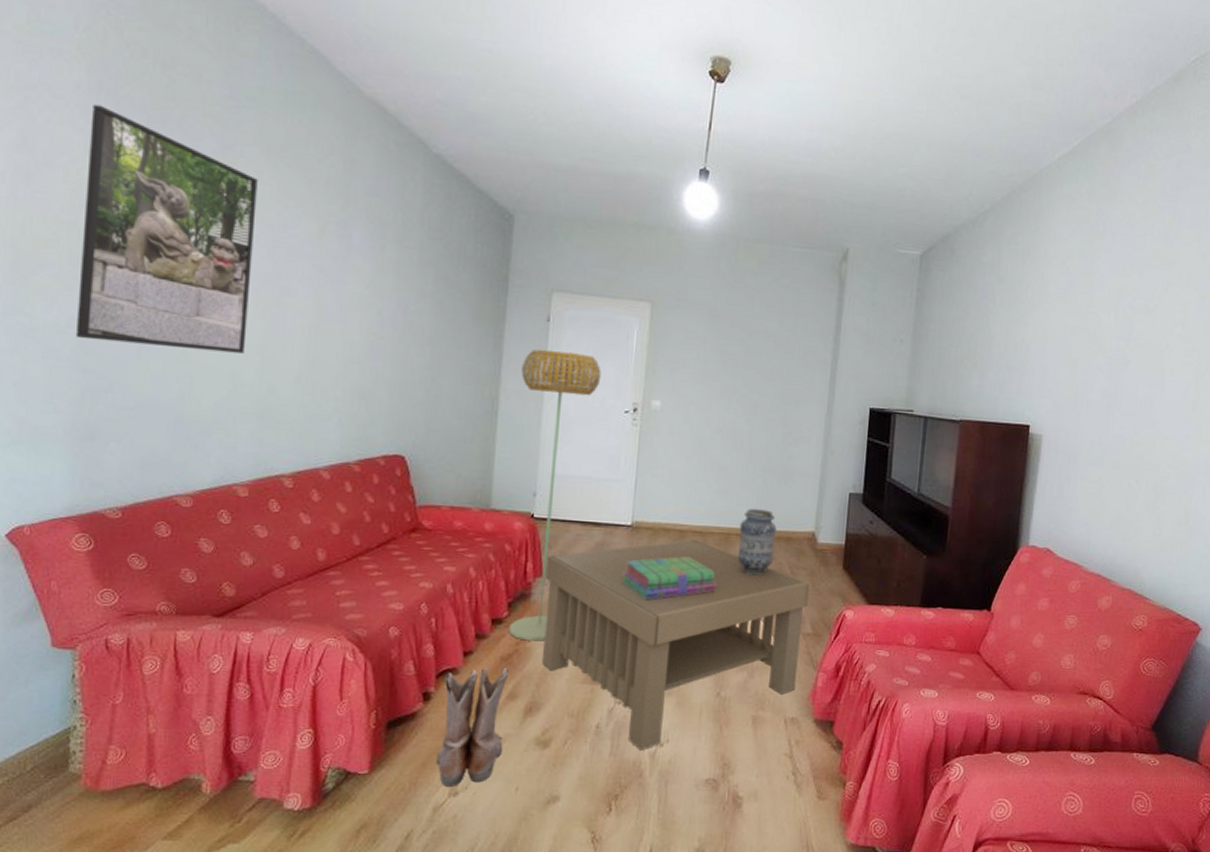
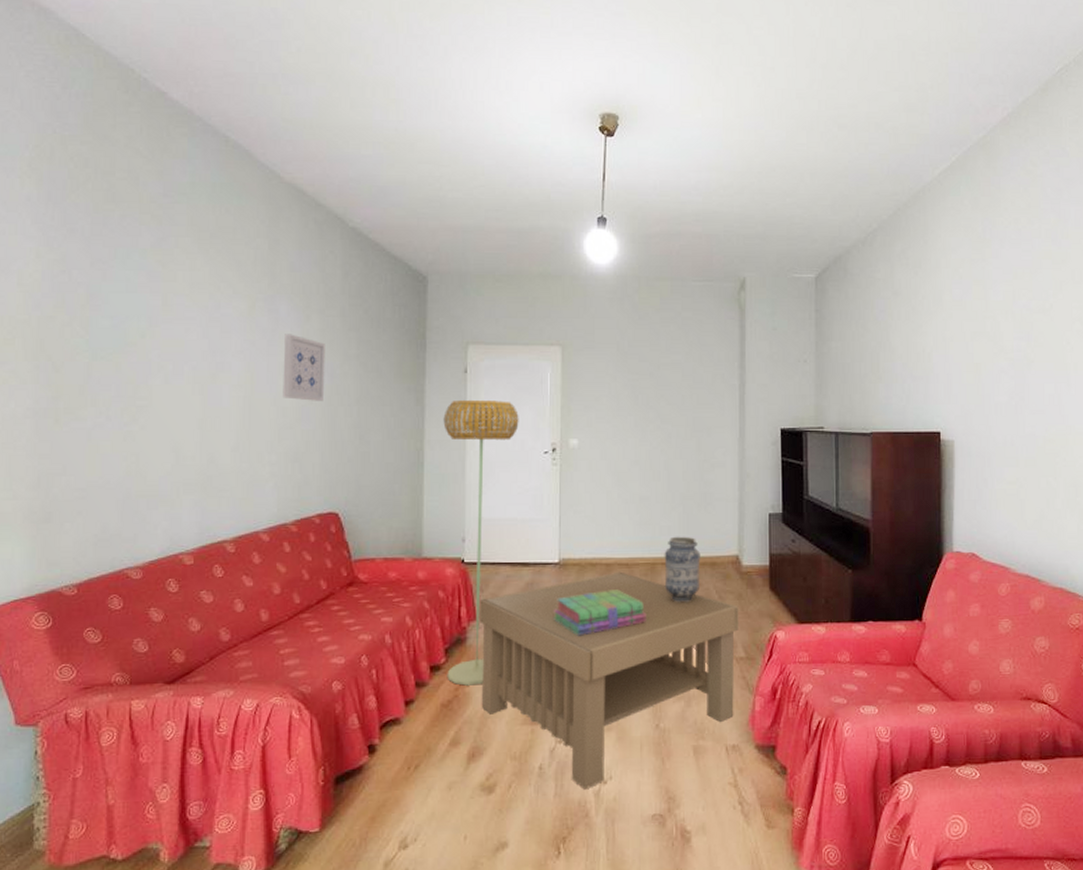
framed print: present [75,104,258,354] -> none [31,213,191,429]
wall art: none [351,262,400,338] -> present [282,334,325,401]
boots: present [437,667,510,786] -> none [386,714,451,840]

